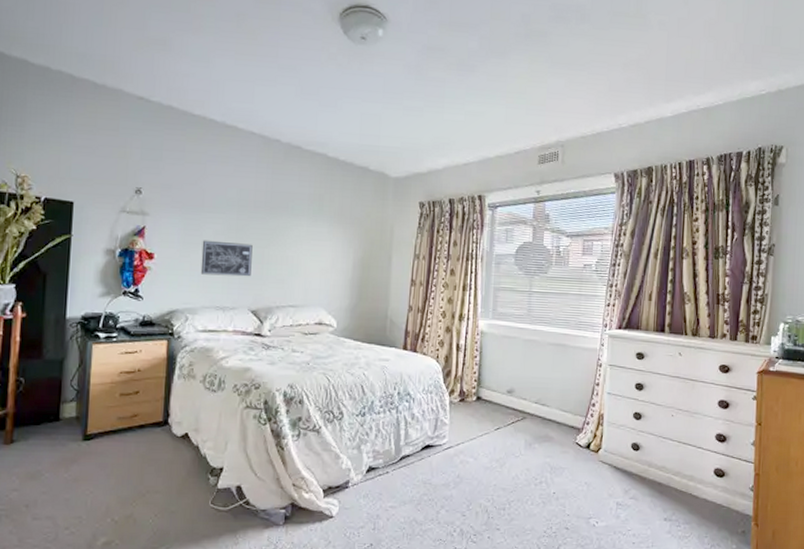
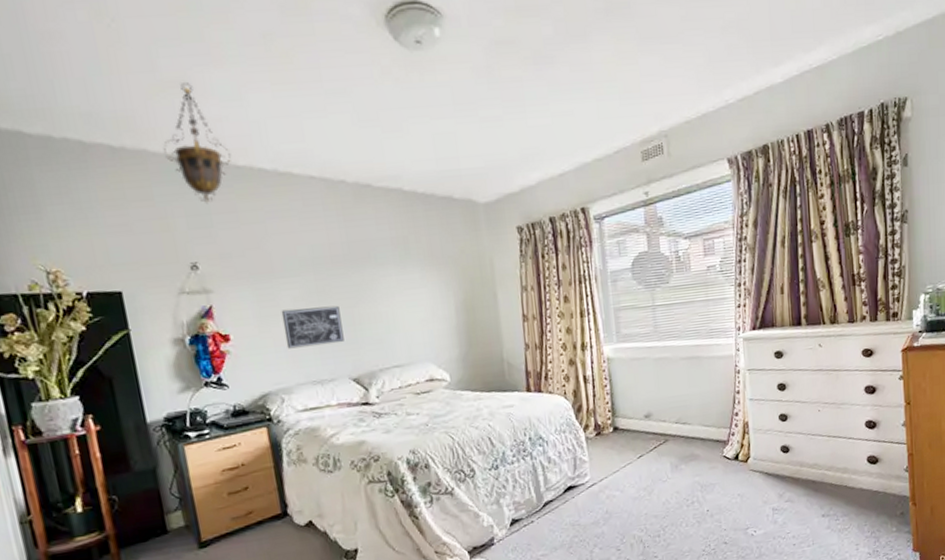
hanging lantern: none [136,42,191,142] -> present [162,83,232,204]

